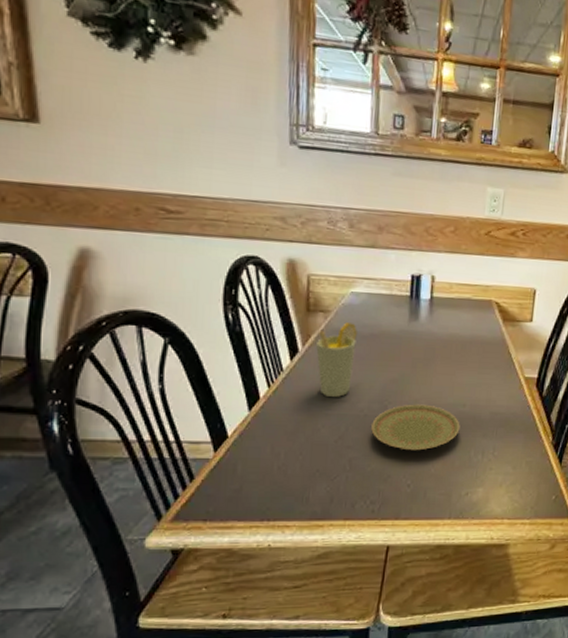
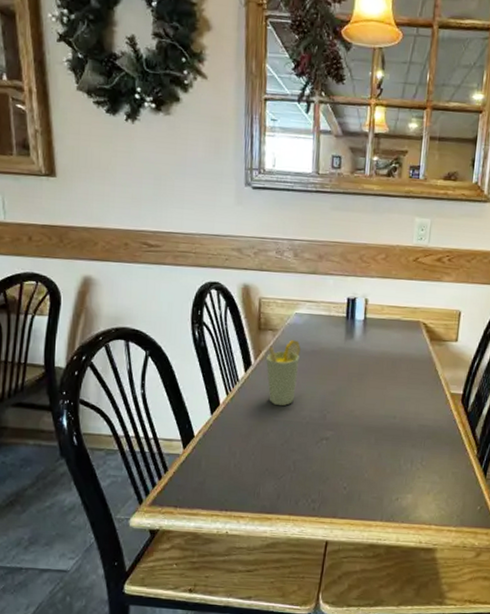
plate: present [371,404,460,451] -> none [312,414,391,457]

